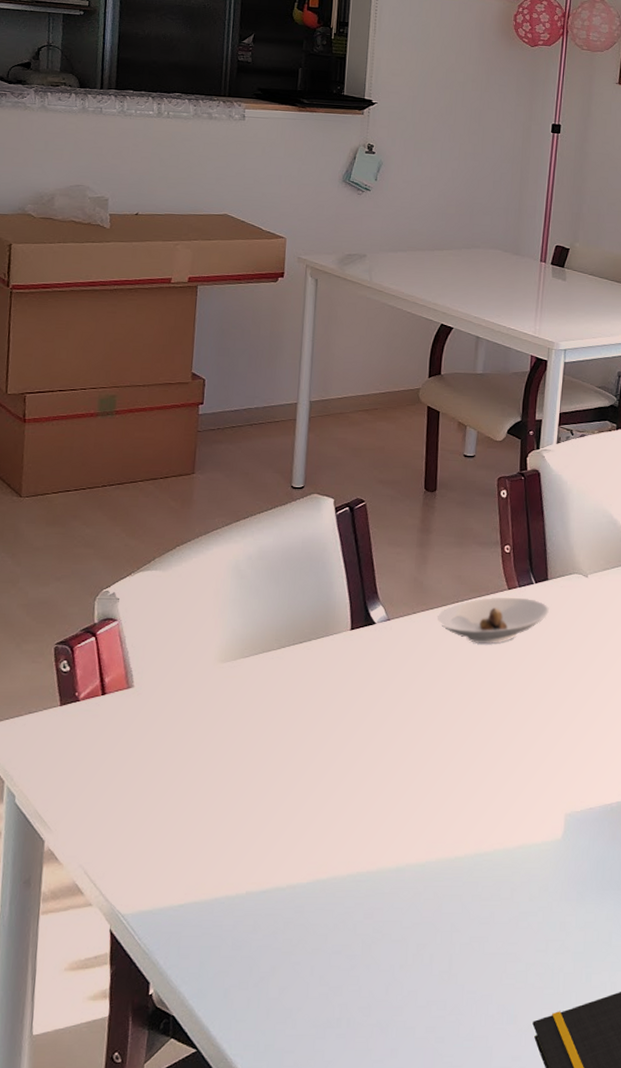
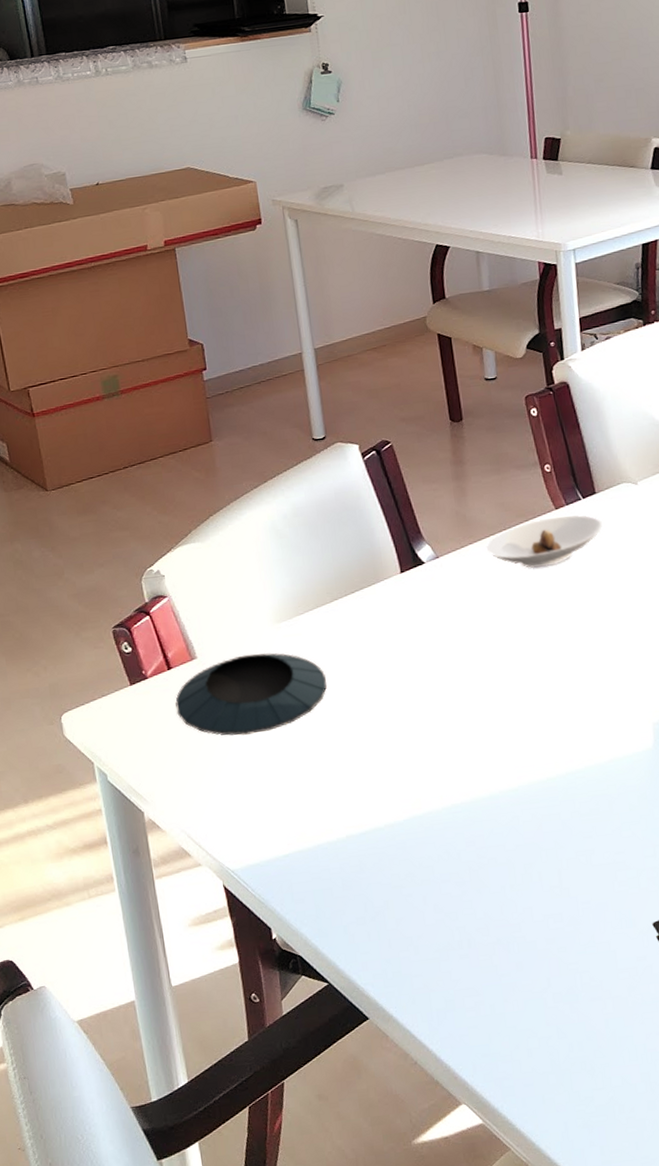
saucer: none [101,690,258,773] -> present [175,653,327,736]

